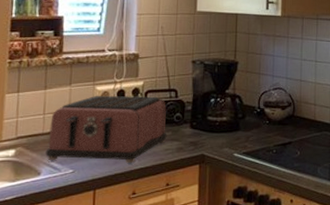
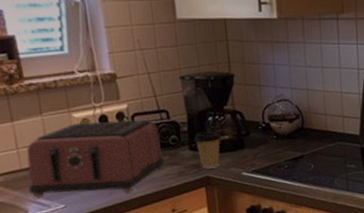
coffee cup: none [195,112,220,147] -> present [193,132,221,169]

